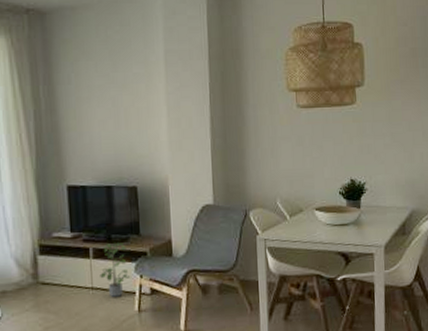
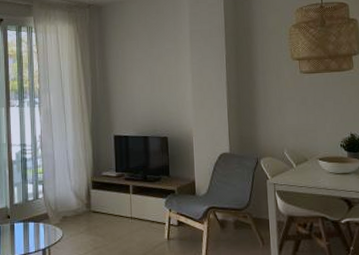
potted plant: present [100,242,131,297] -> none [137,181,162,226]

